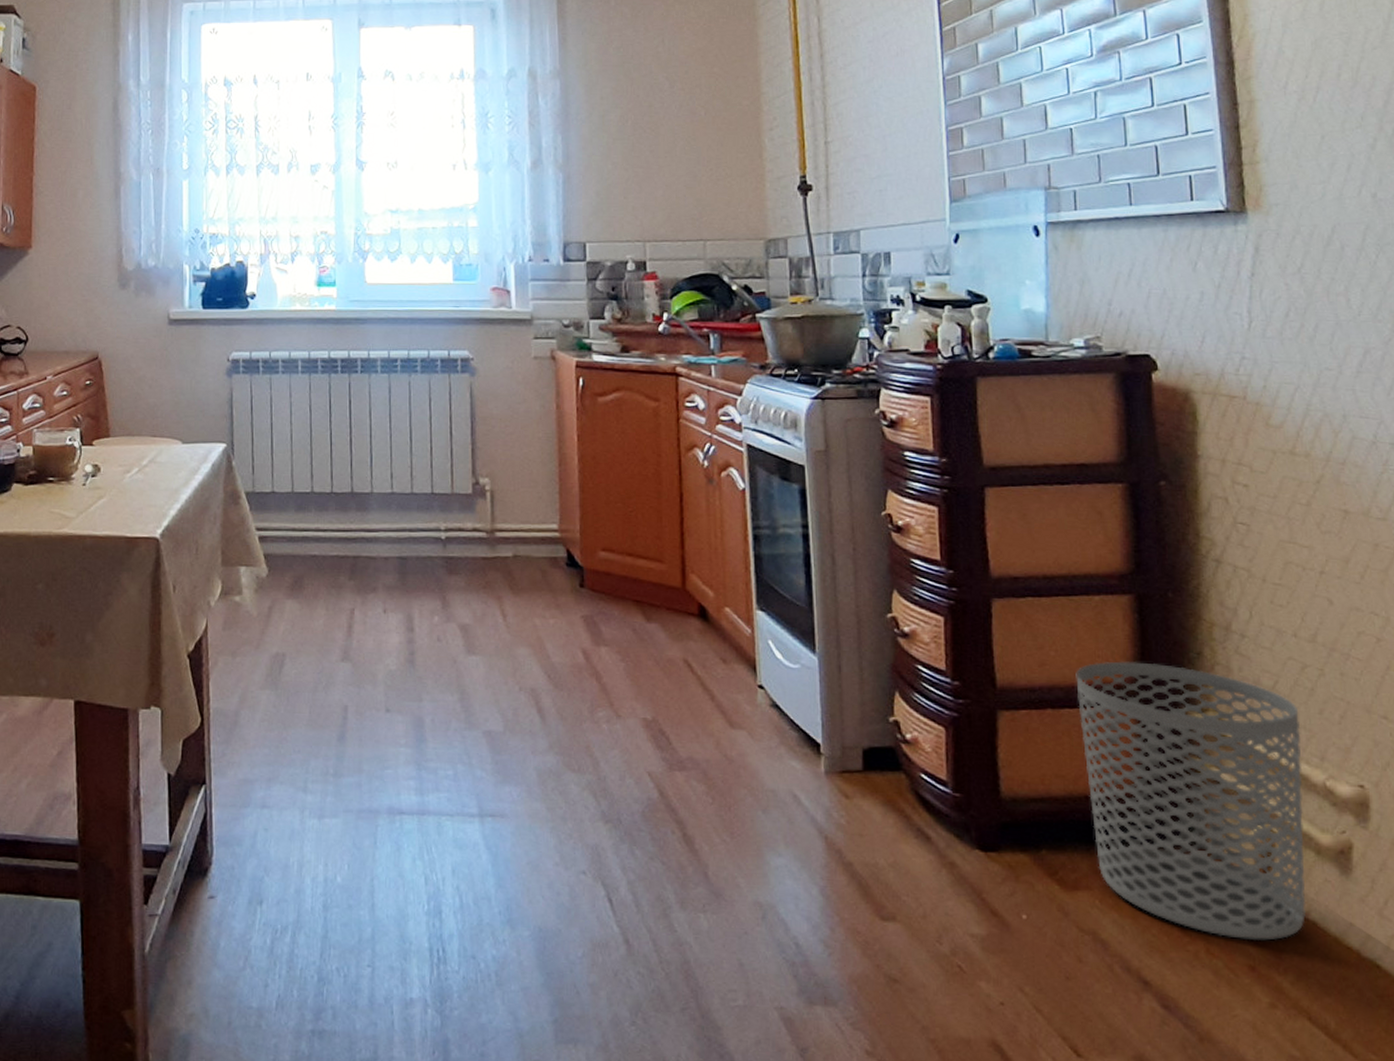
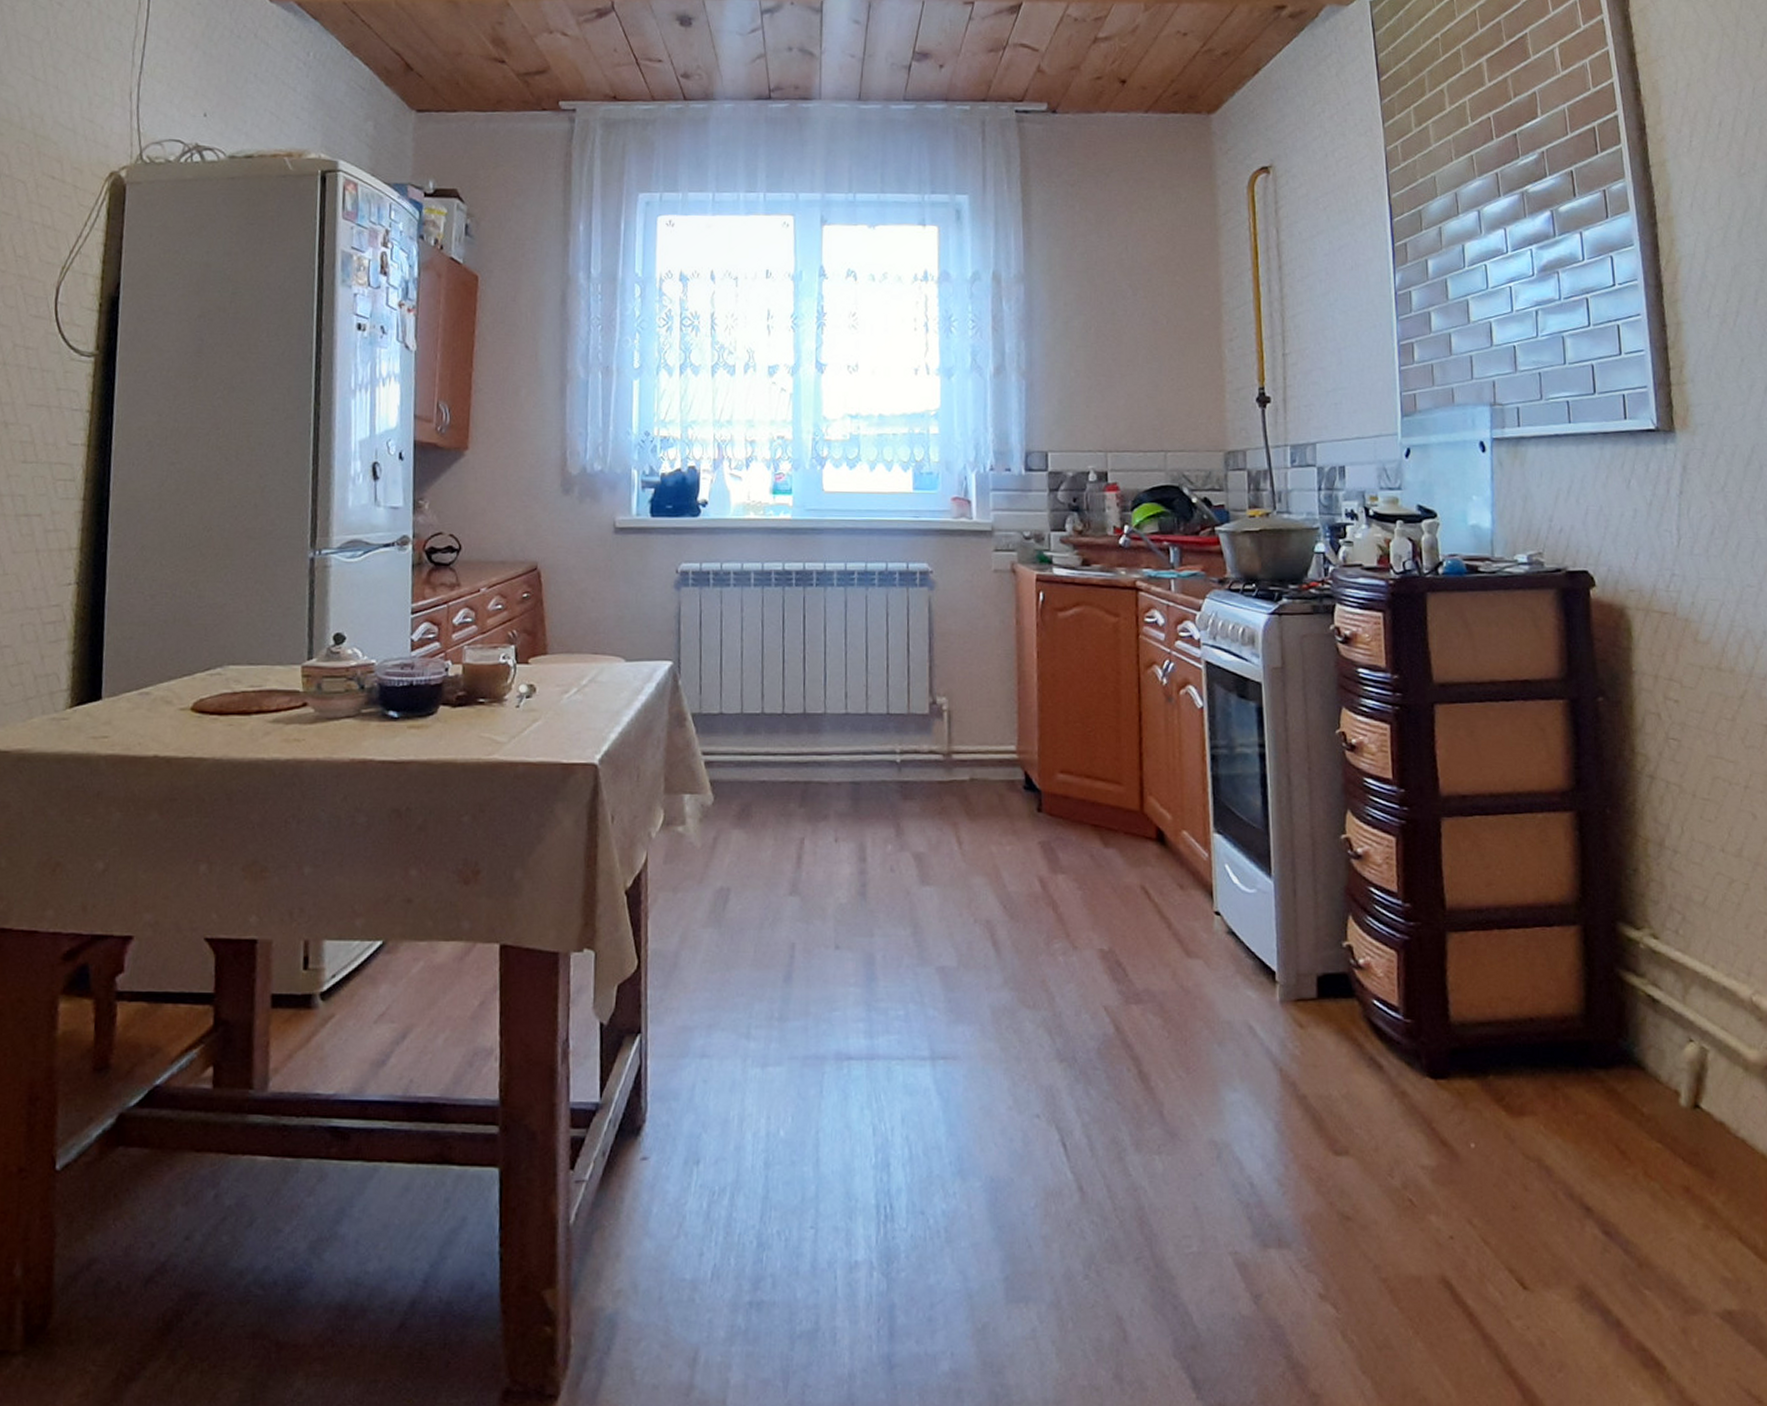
waste bin: present [1076,661,1306,941] -> none [1520,879,1736,1160]

